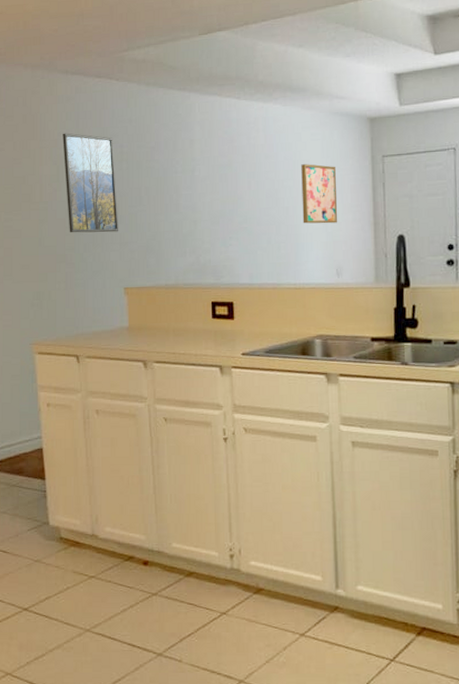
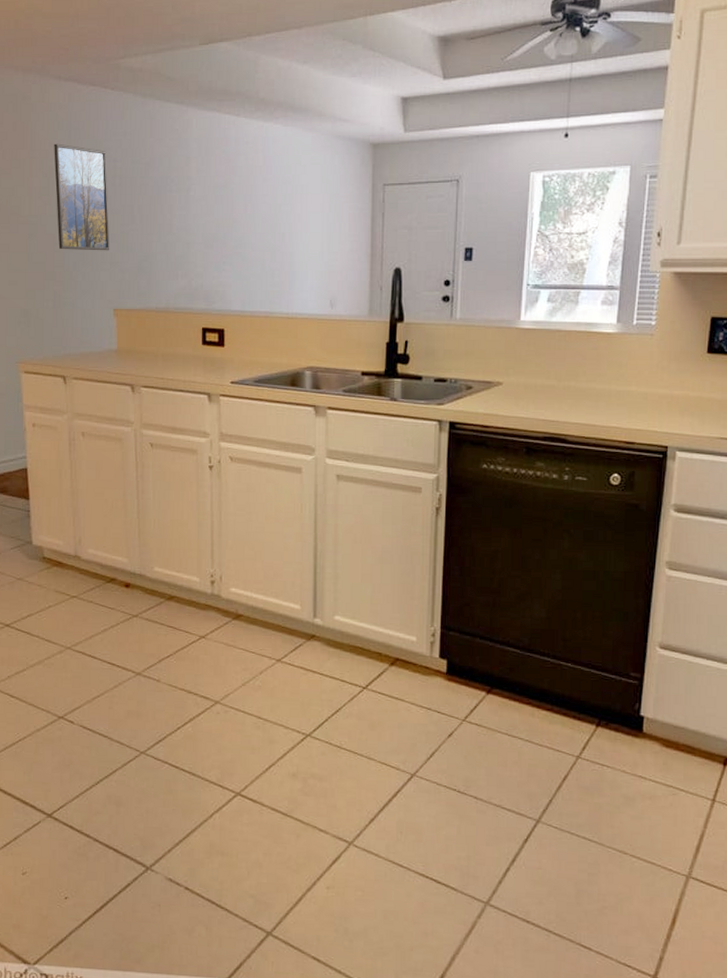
wall art: present [301,164,338,224] -> none [298,189,335,253]

